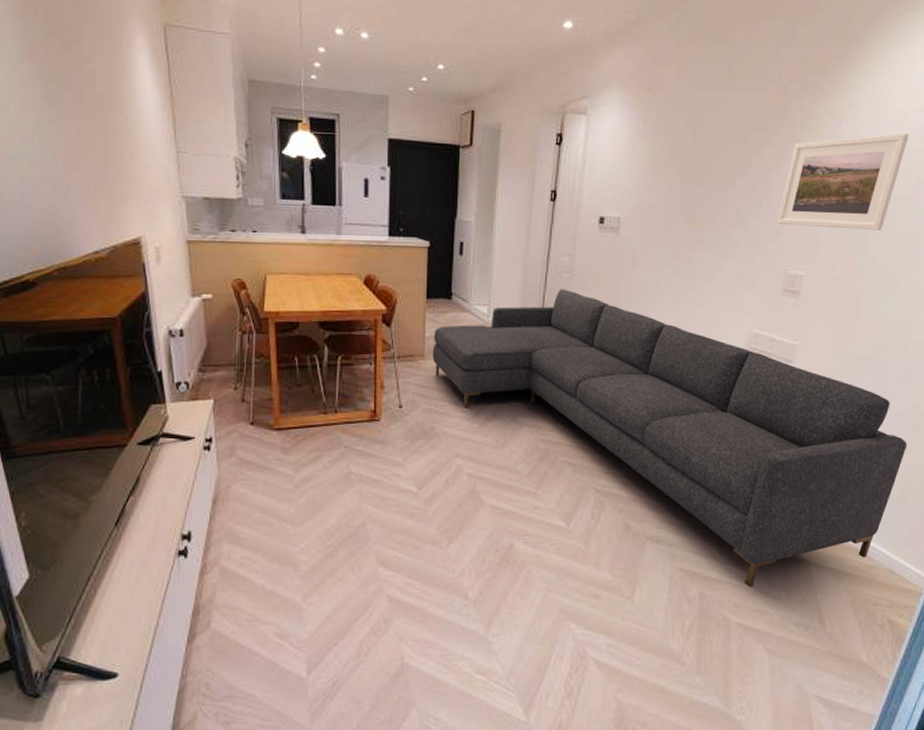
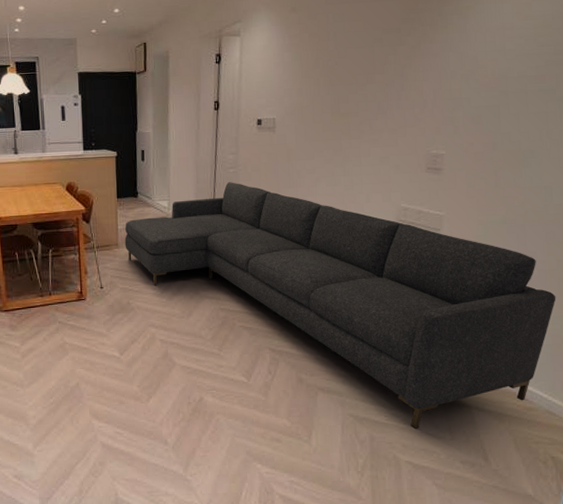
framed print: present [776,133,909,230] -> none [415,21,534,112]

